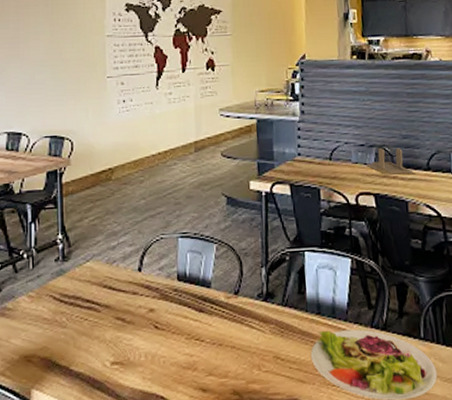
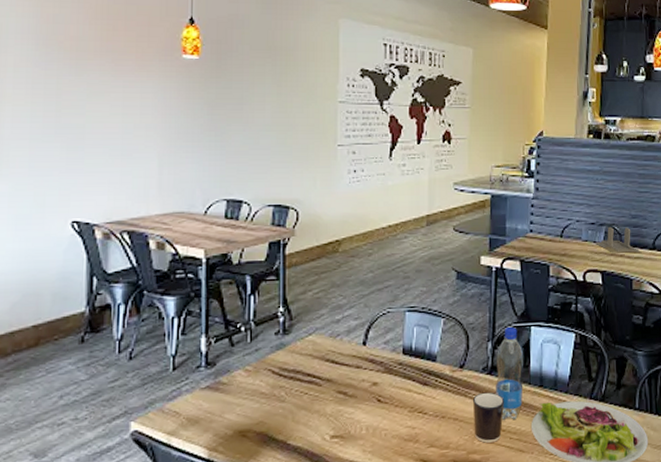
mug: none [250,319,282,372] -> present [473,392,505,443]
bottle: none [271,253,301,349] -> present [495,327,524,420]

